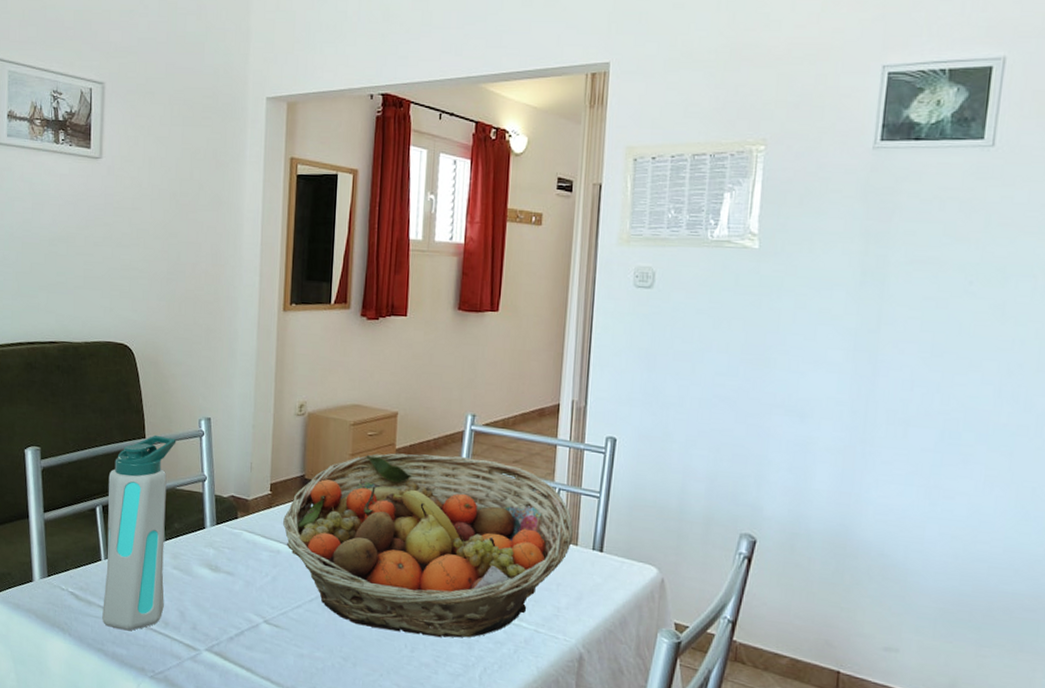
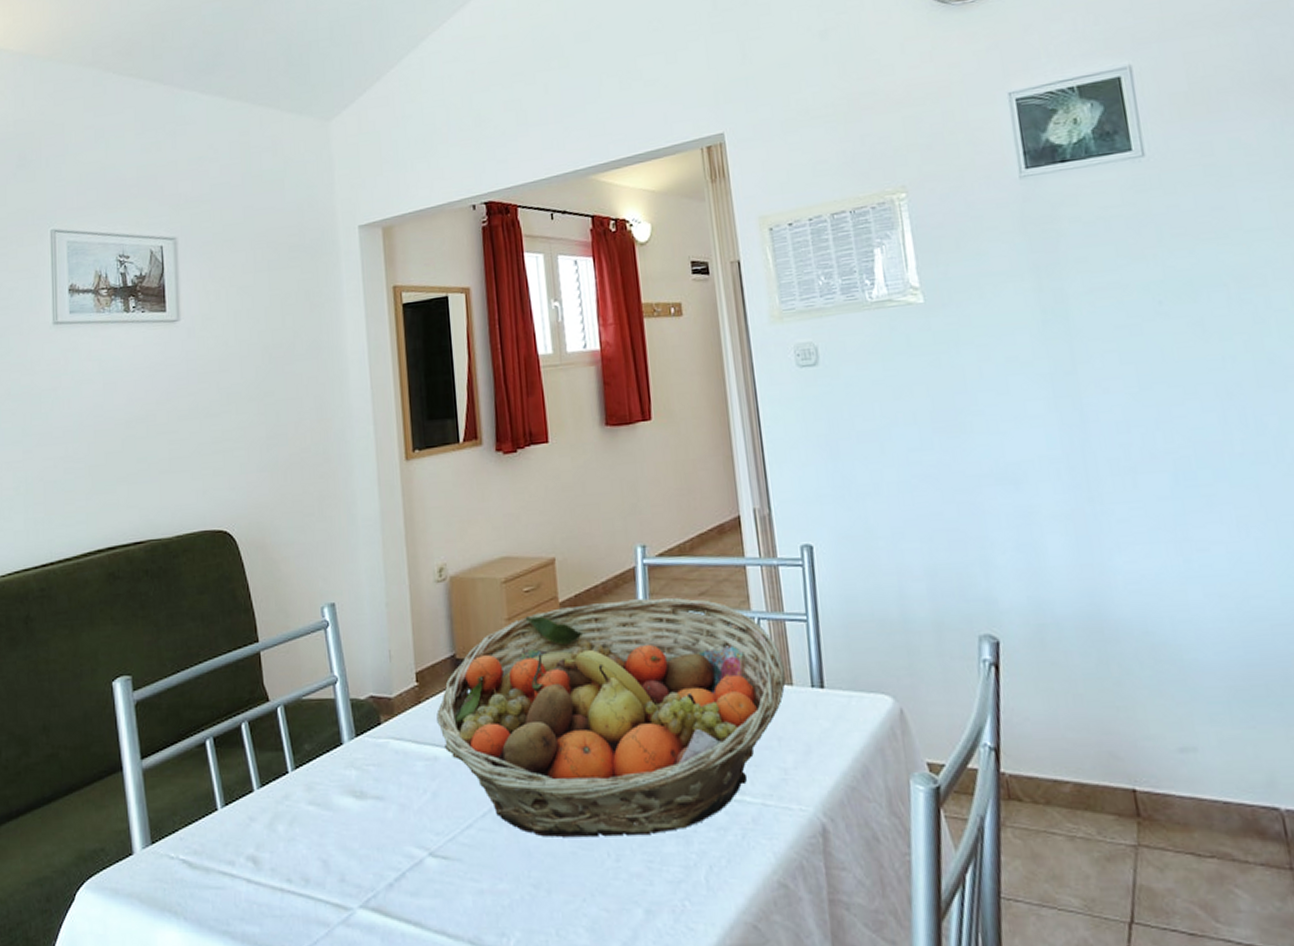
water bottle: present [102,434,177,631] -> none [217,635,302,900]

